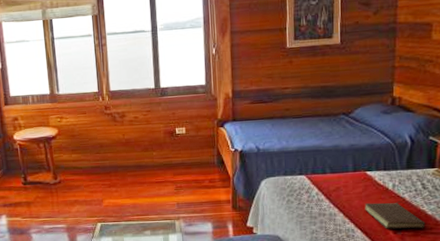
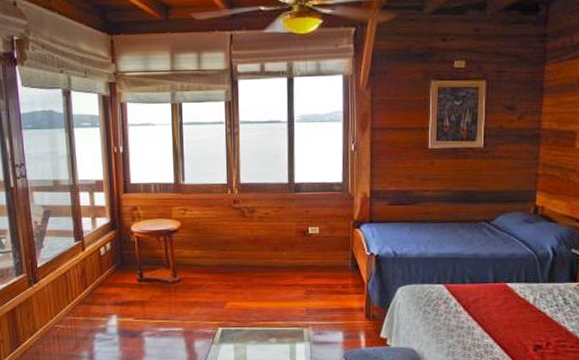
book: present [365,201,426,229] -> none [504,316,566,347]

